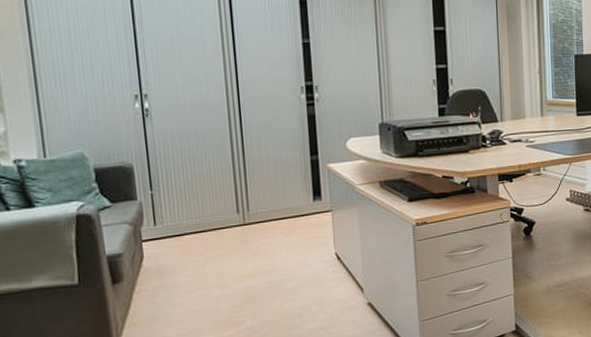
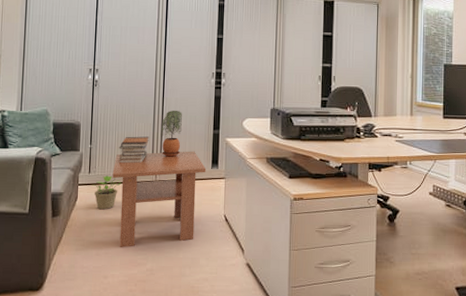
potted plant: none [160,225,199,267] -> present [92,175,121,210]
coffee table: none [186,183,308,309] -> present [112,151,206,248]
book stack: none [190,172,229,209] -> present [118,136,149,164]
potted plant: none [242,137,272,194] -> present [160,111,182,157]

